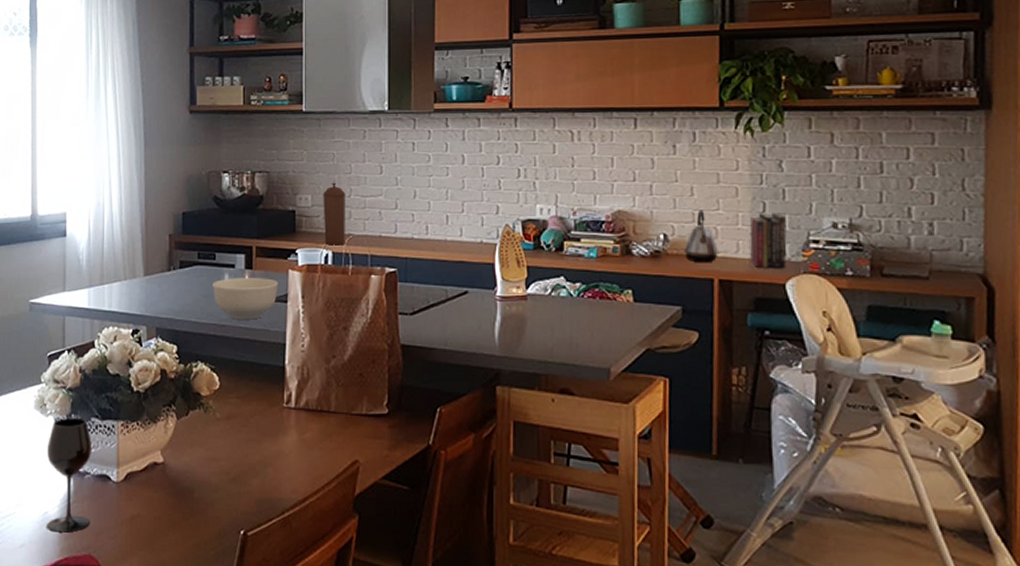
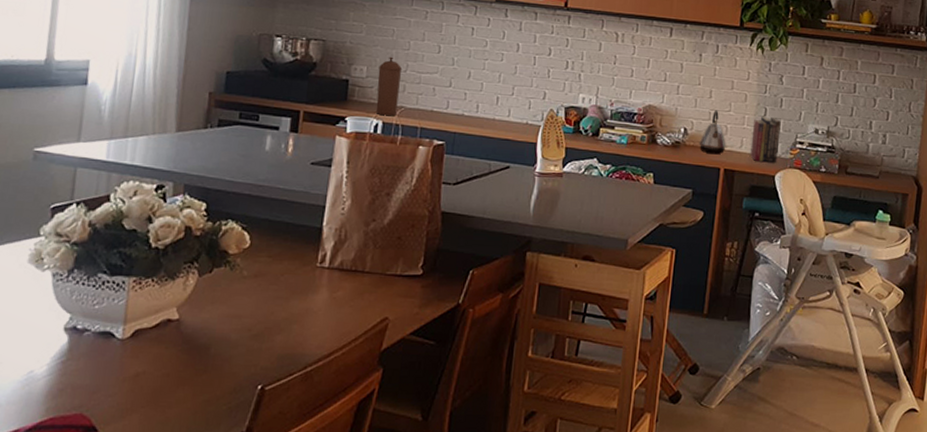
wineglass: present [46,417,93,533] -> none [31,272,97,392]
bowl: present [212,278,278,320] -> none [252,140,324,182]

